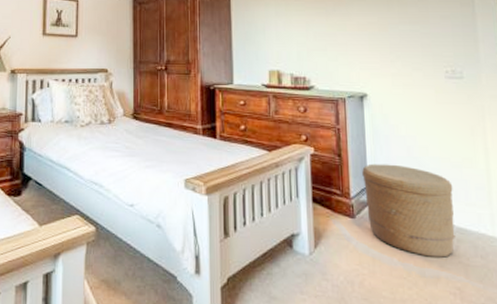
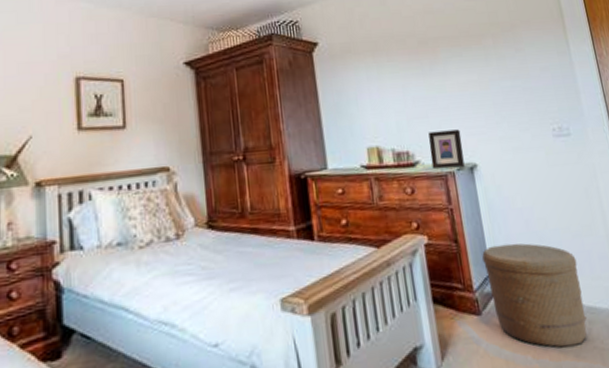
picture frame: none [324,63,356,96] -> present [428,129,465,170]

